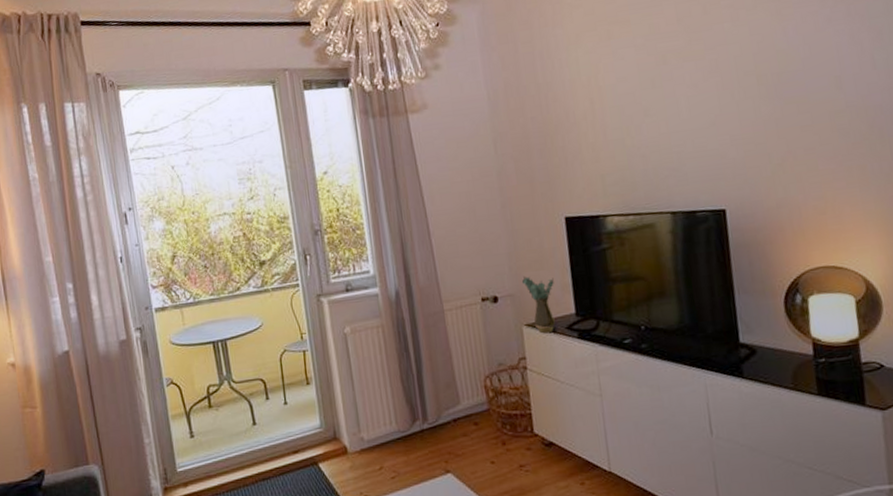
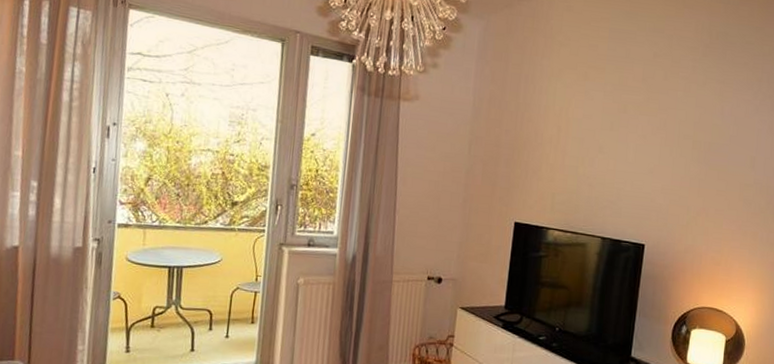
vase: present [521,275,555,334] -> none [465,265,493,319]

